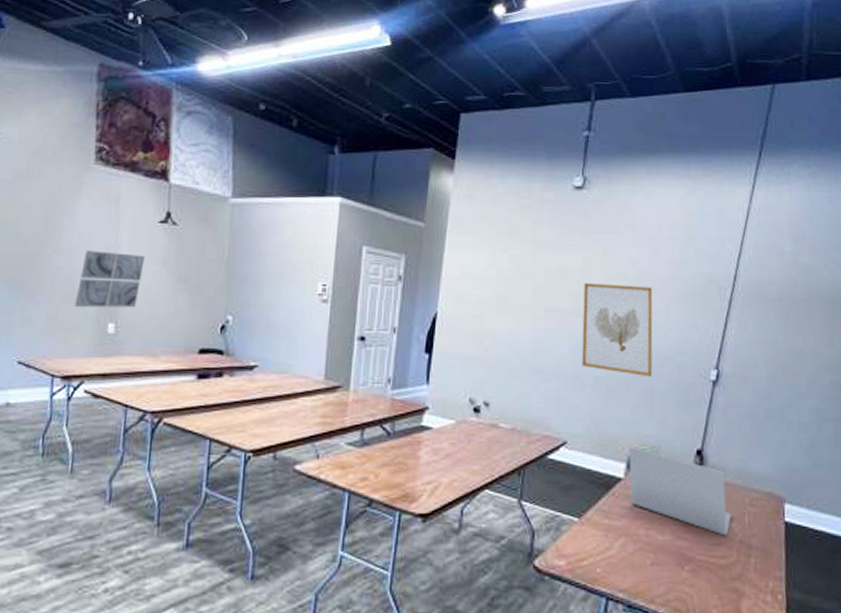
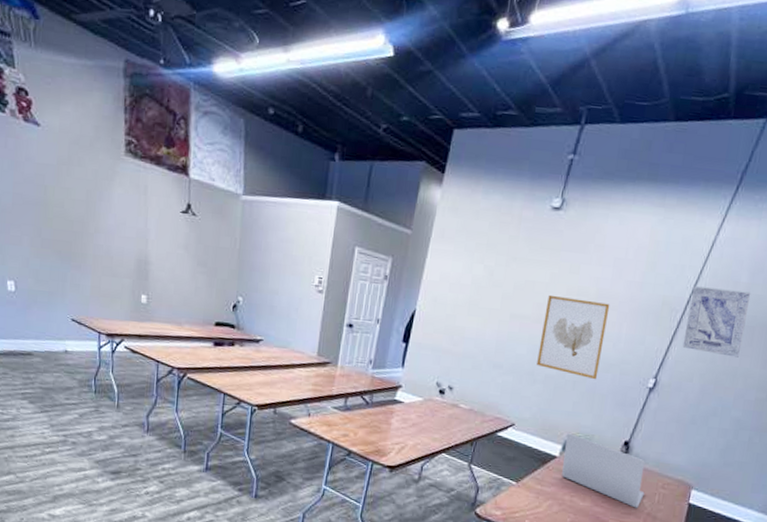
wall art: present [74,250,145,308] -> none [113,232,170,284]
wall art: none [737,260,802,336] -> present [682,286,751,358]

